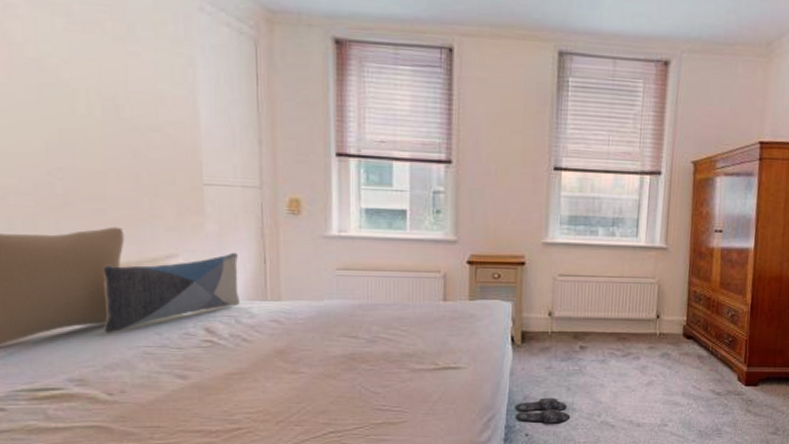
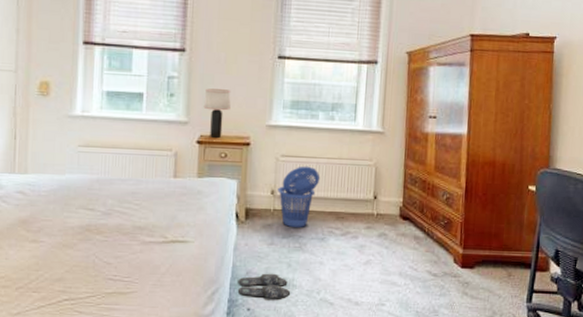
table lamp: none [473,204,504,258] -> present [203,88,231,139]
laundry basket: none [555,285,601,351] -> present [278,166,321,228]

